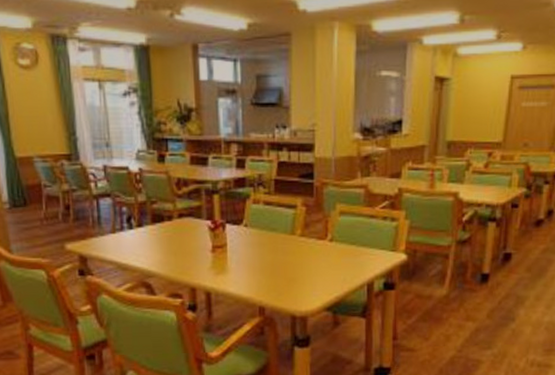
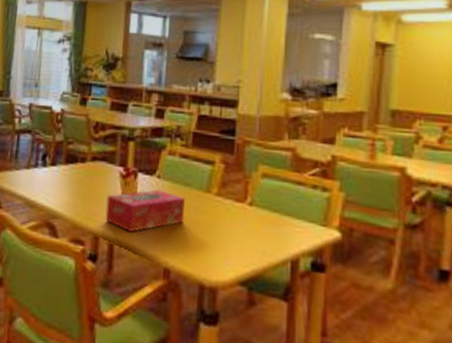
tissue box: none [198,238,274,279] -> present [105,189,185,232]

